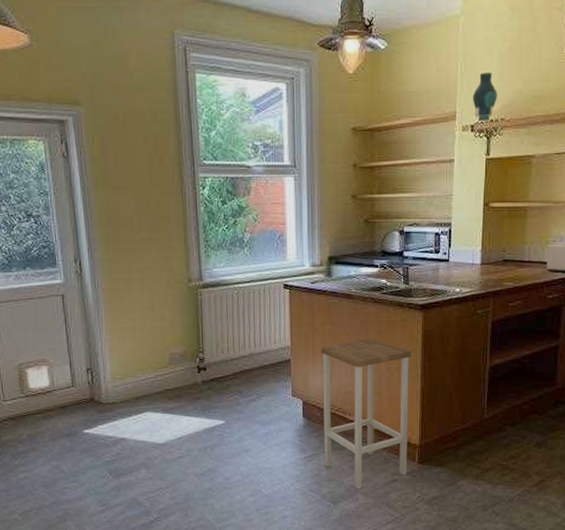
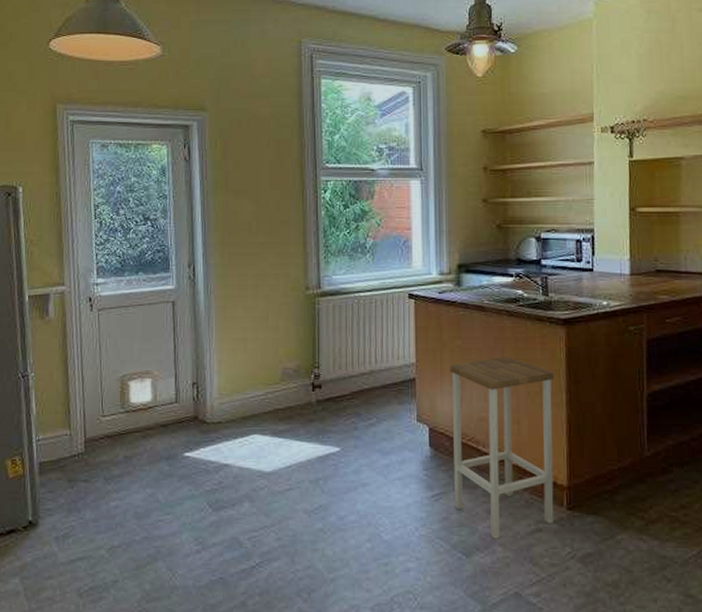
vase: present [472,73,498,121] -> none [610,74,639,122]

